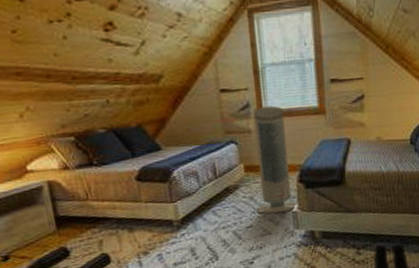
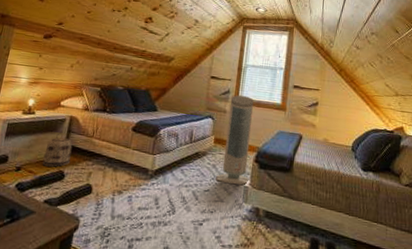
basket: none [30,202,70,247] -> present [42,131,73,168]

